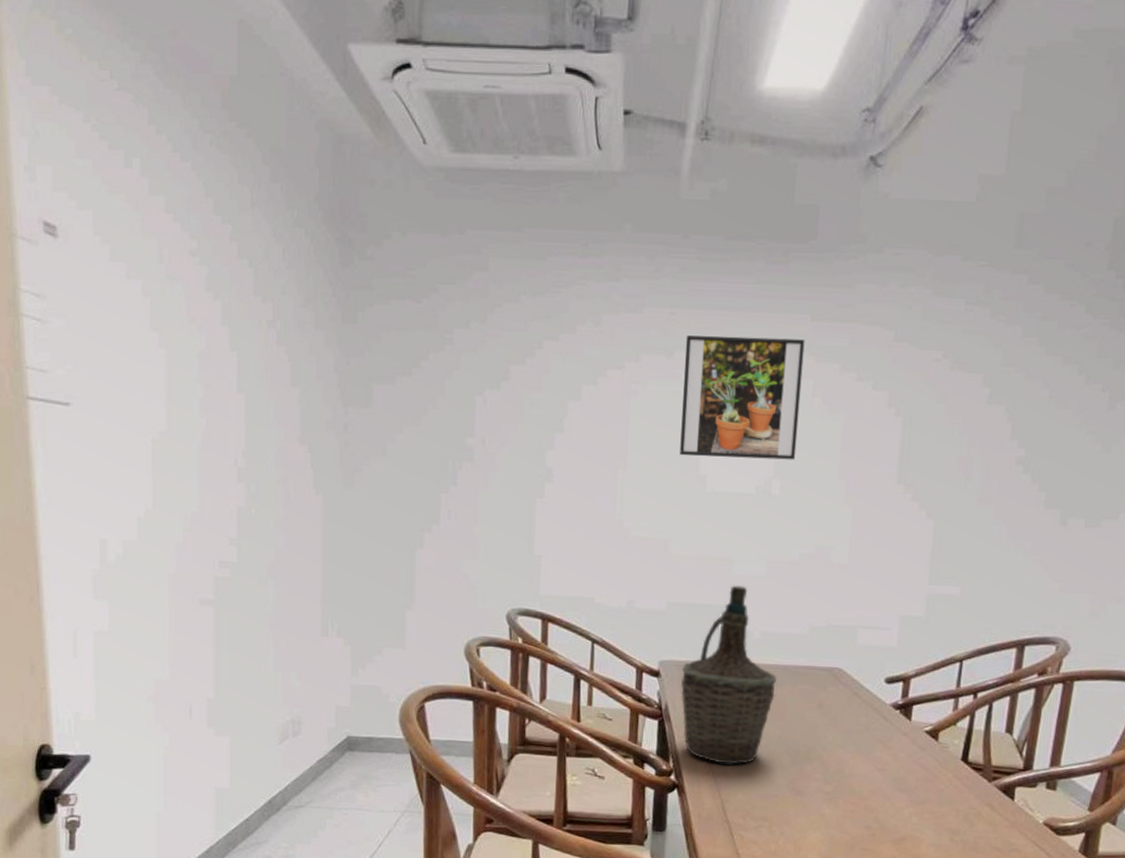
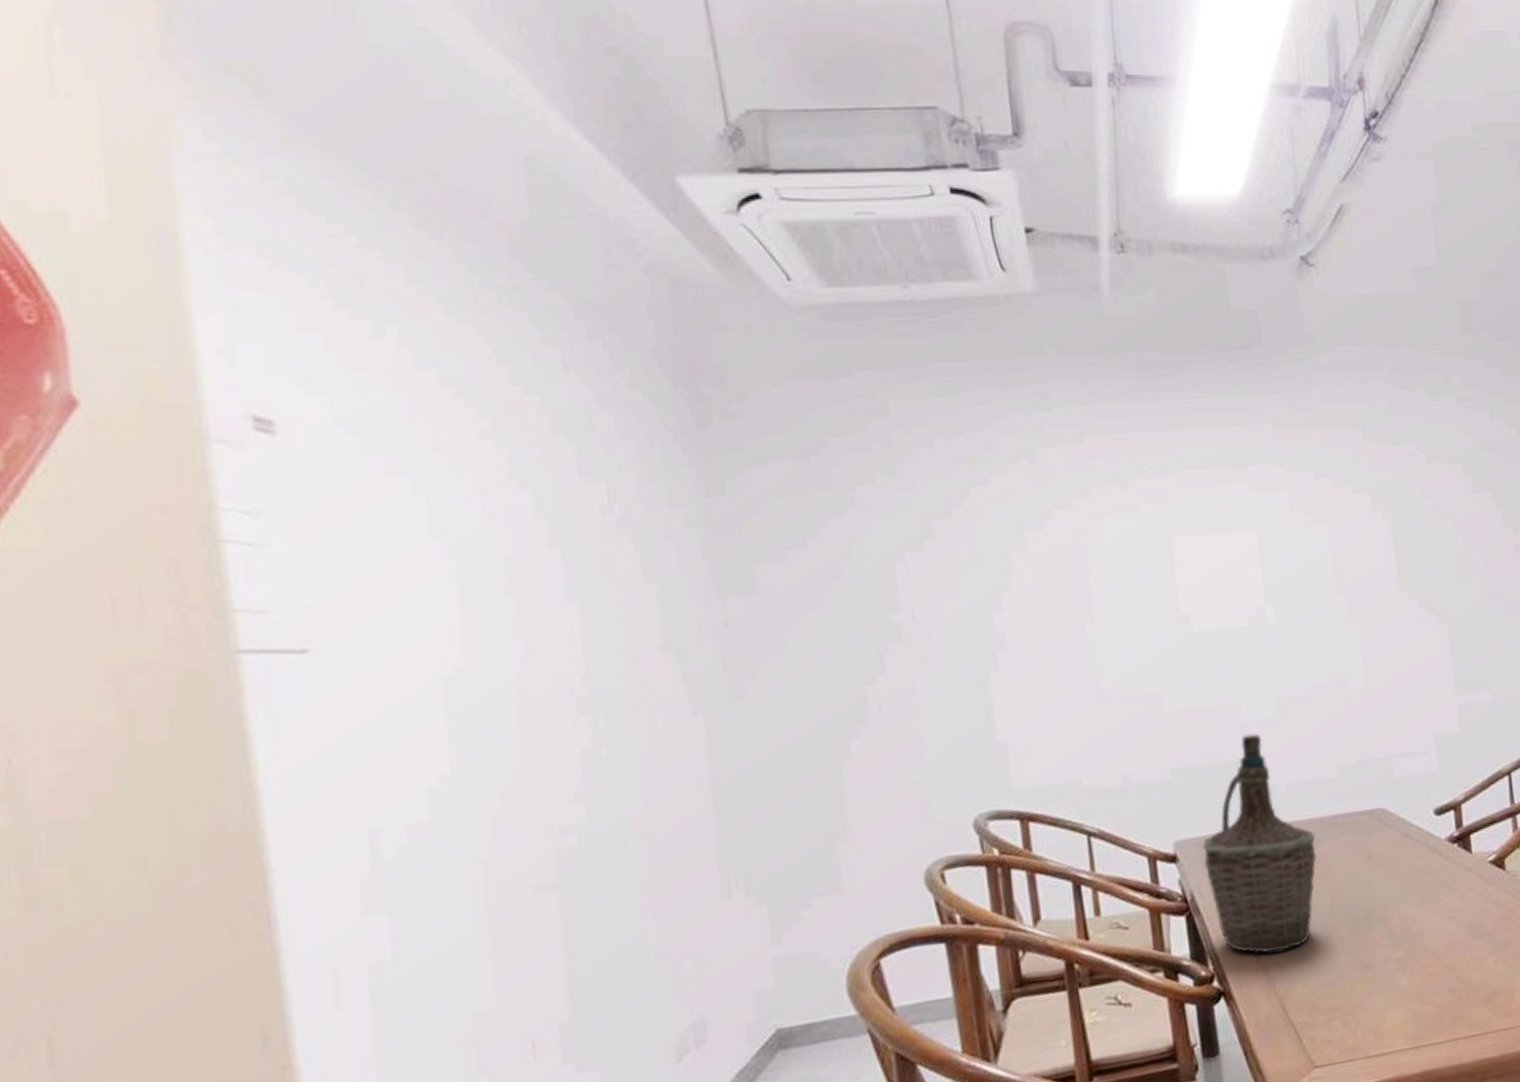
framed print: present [679,335,805,460] -> none [1138,450,1286,596]

